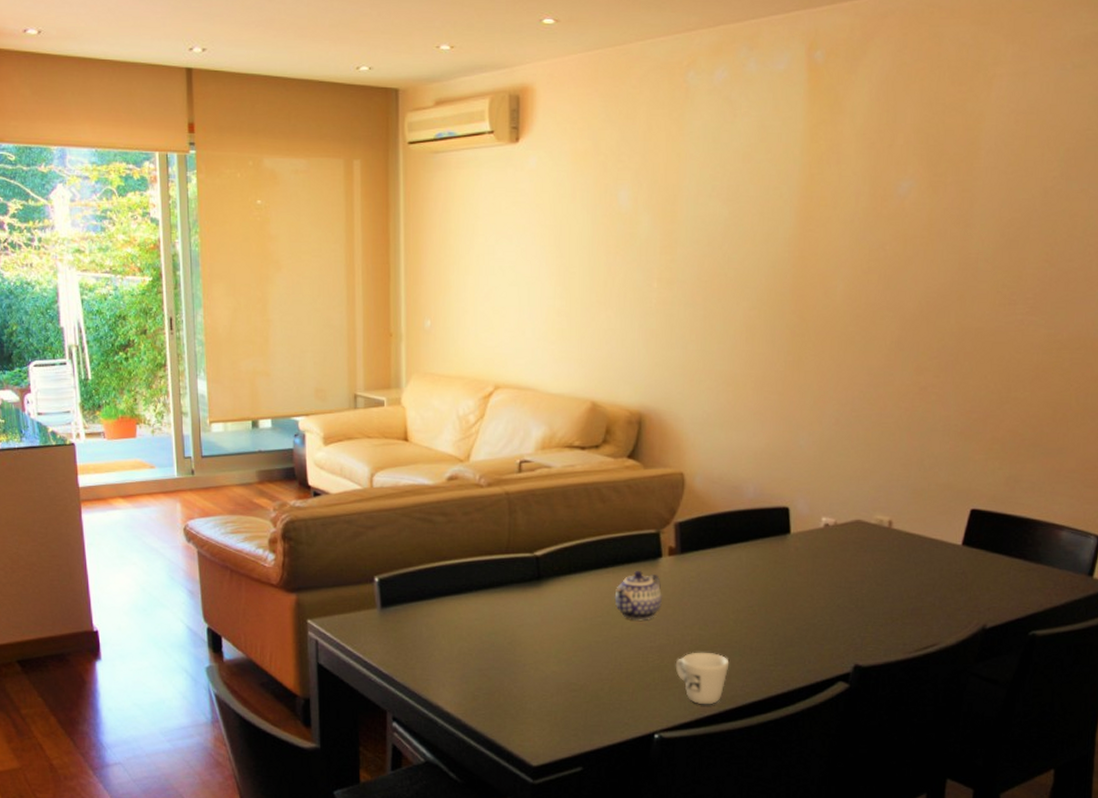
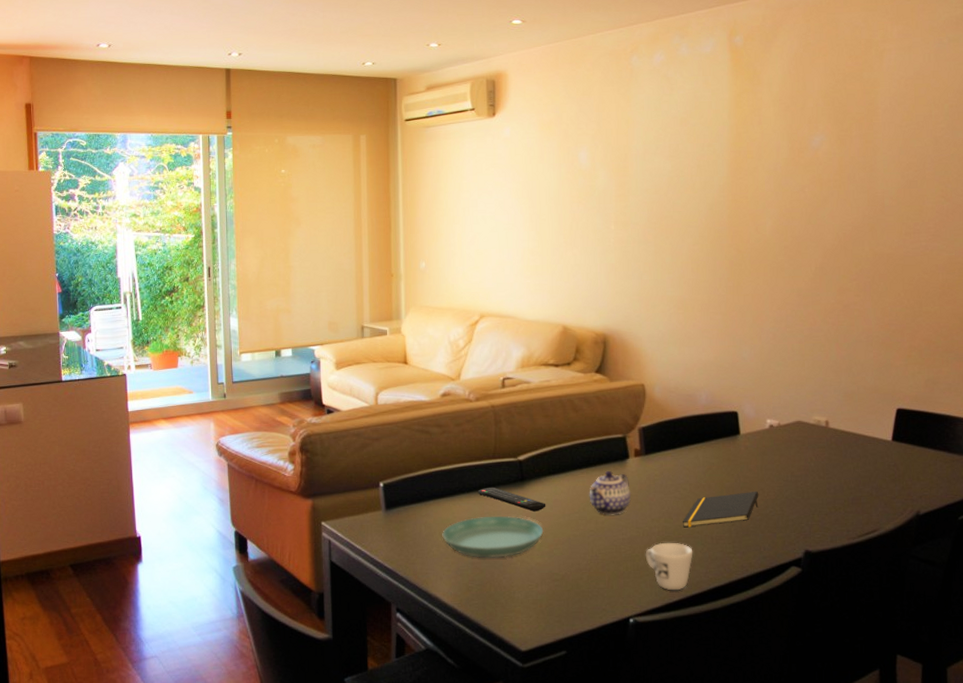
saucer: none [446,618,561,664] -> present [442,515,544,558]
remote control: none [487,585,565,614] -> present [478,487,546,512]
notepad: none [719,597,808,636] -> present [683,491,759,528]

